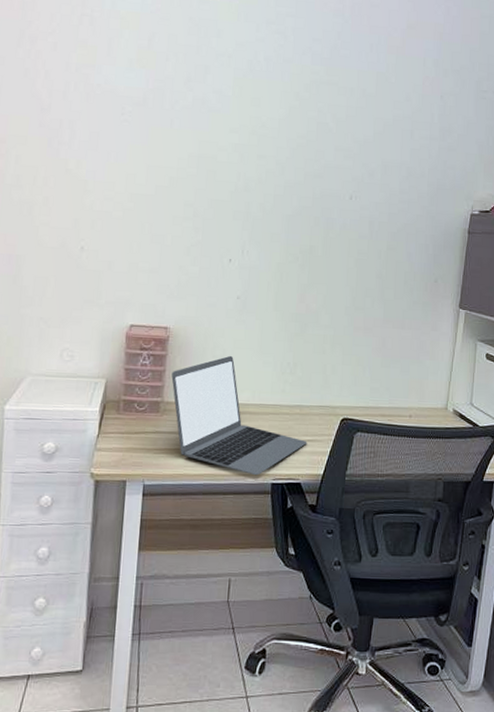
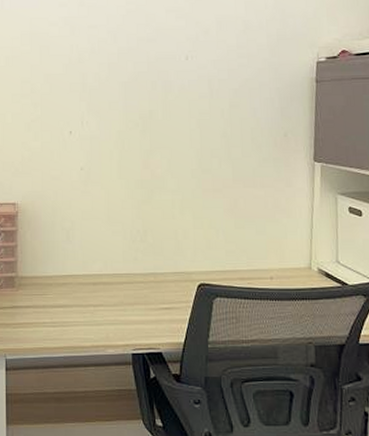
laptop: present [171,355,308,476] -> none [23,227,165,347]

